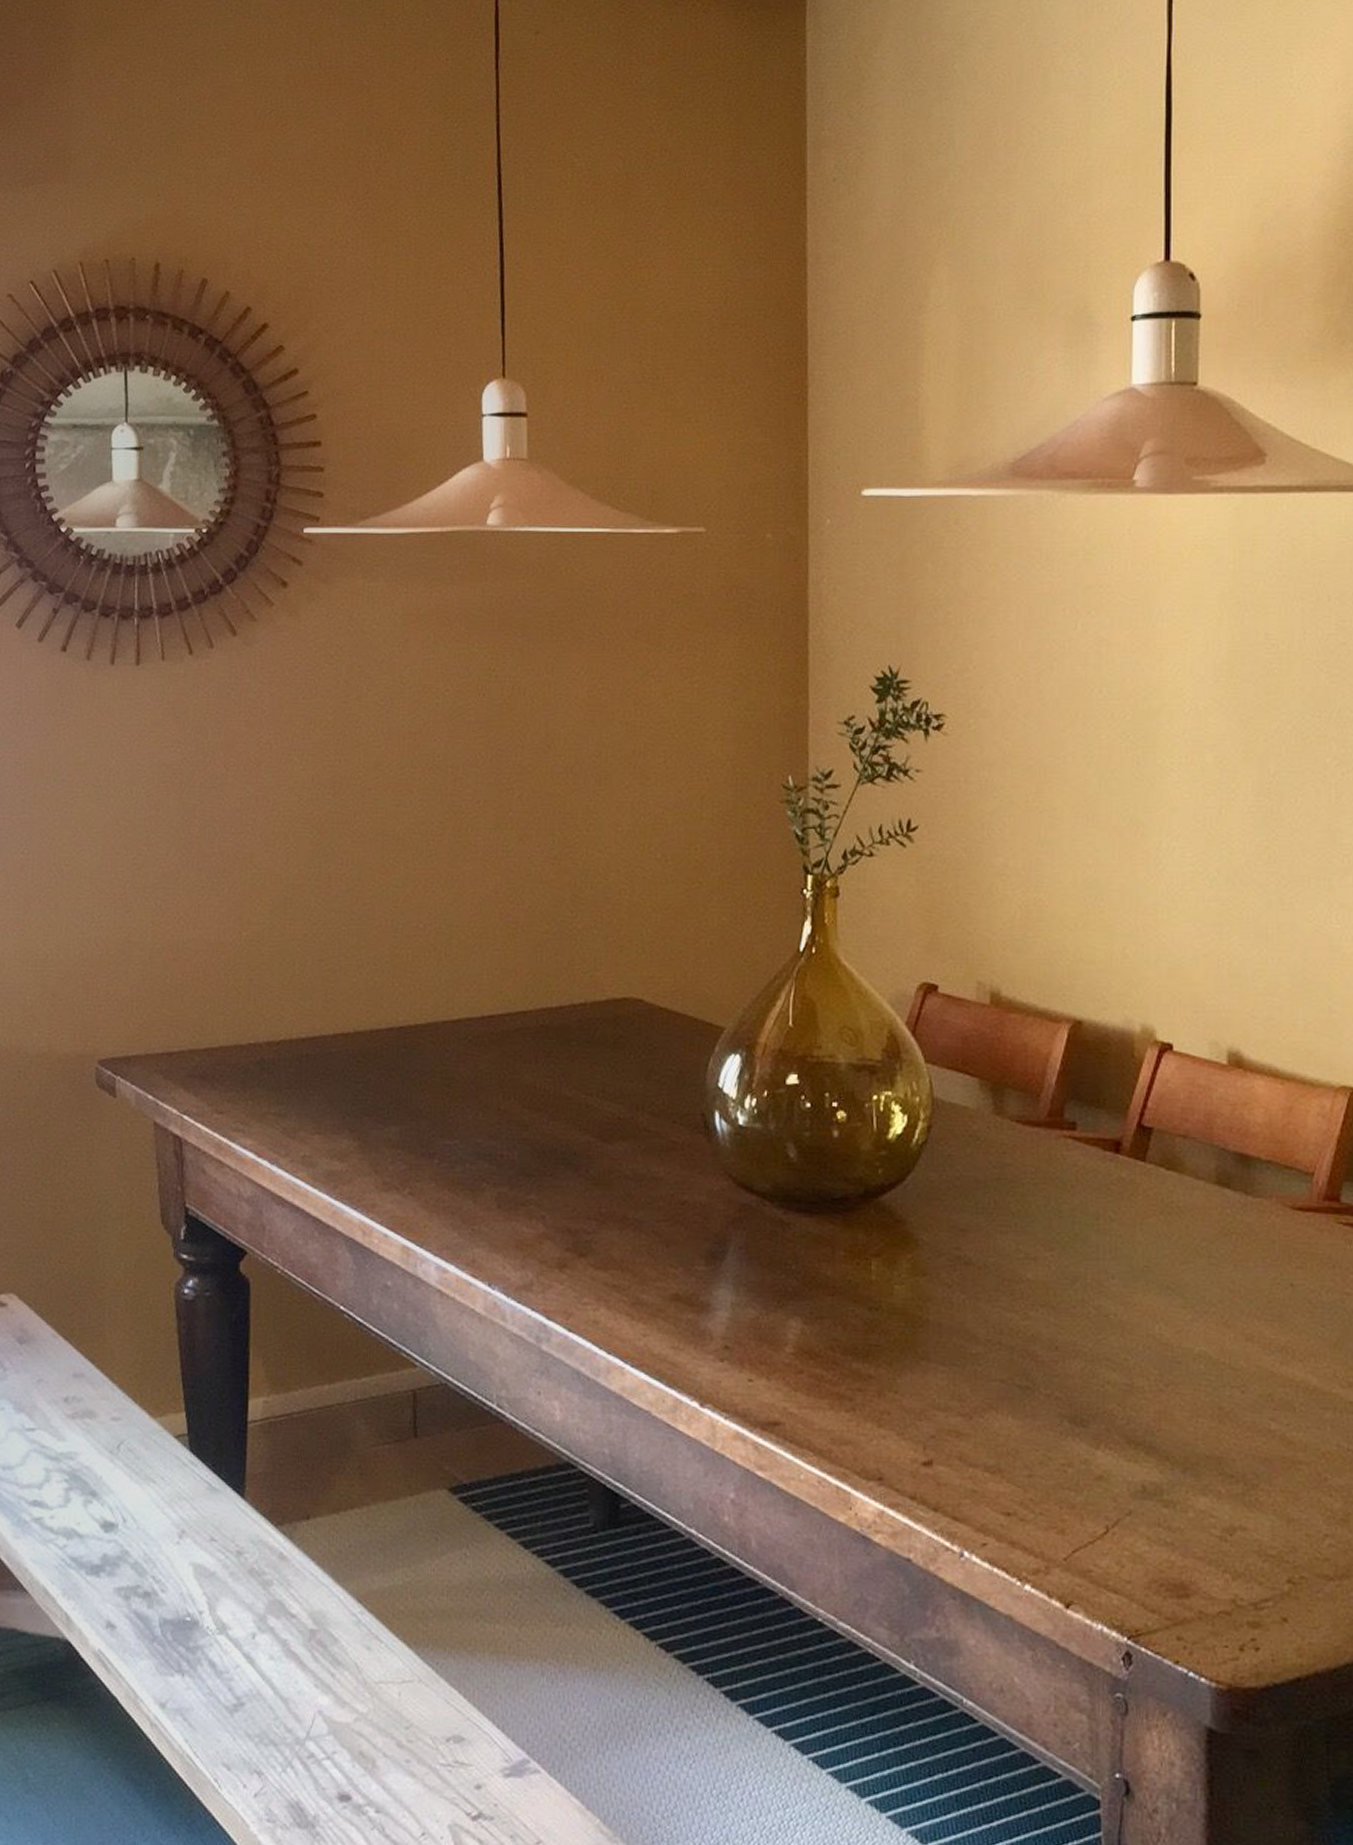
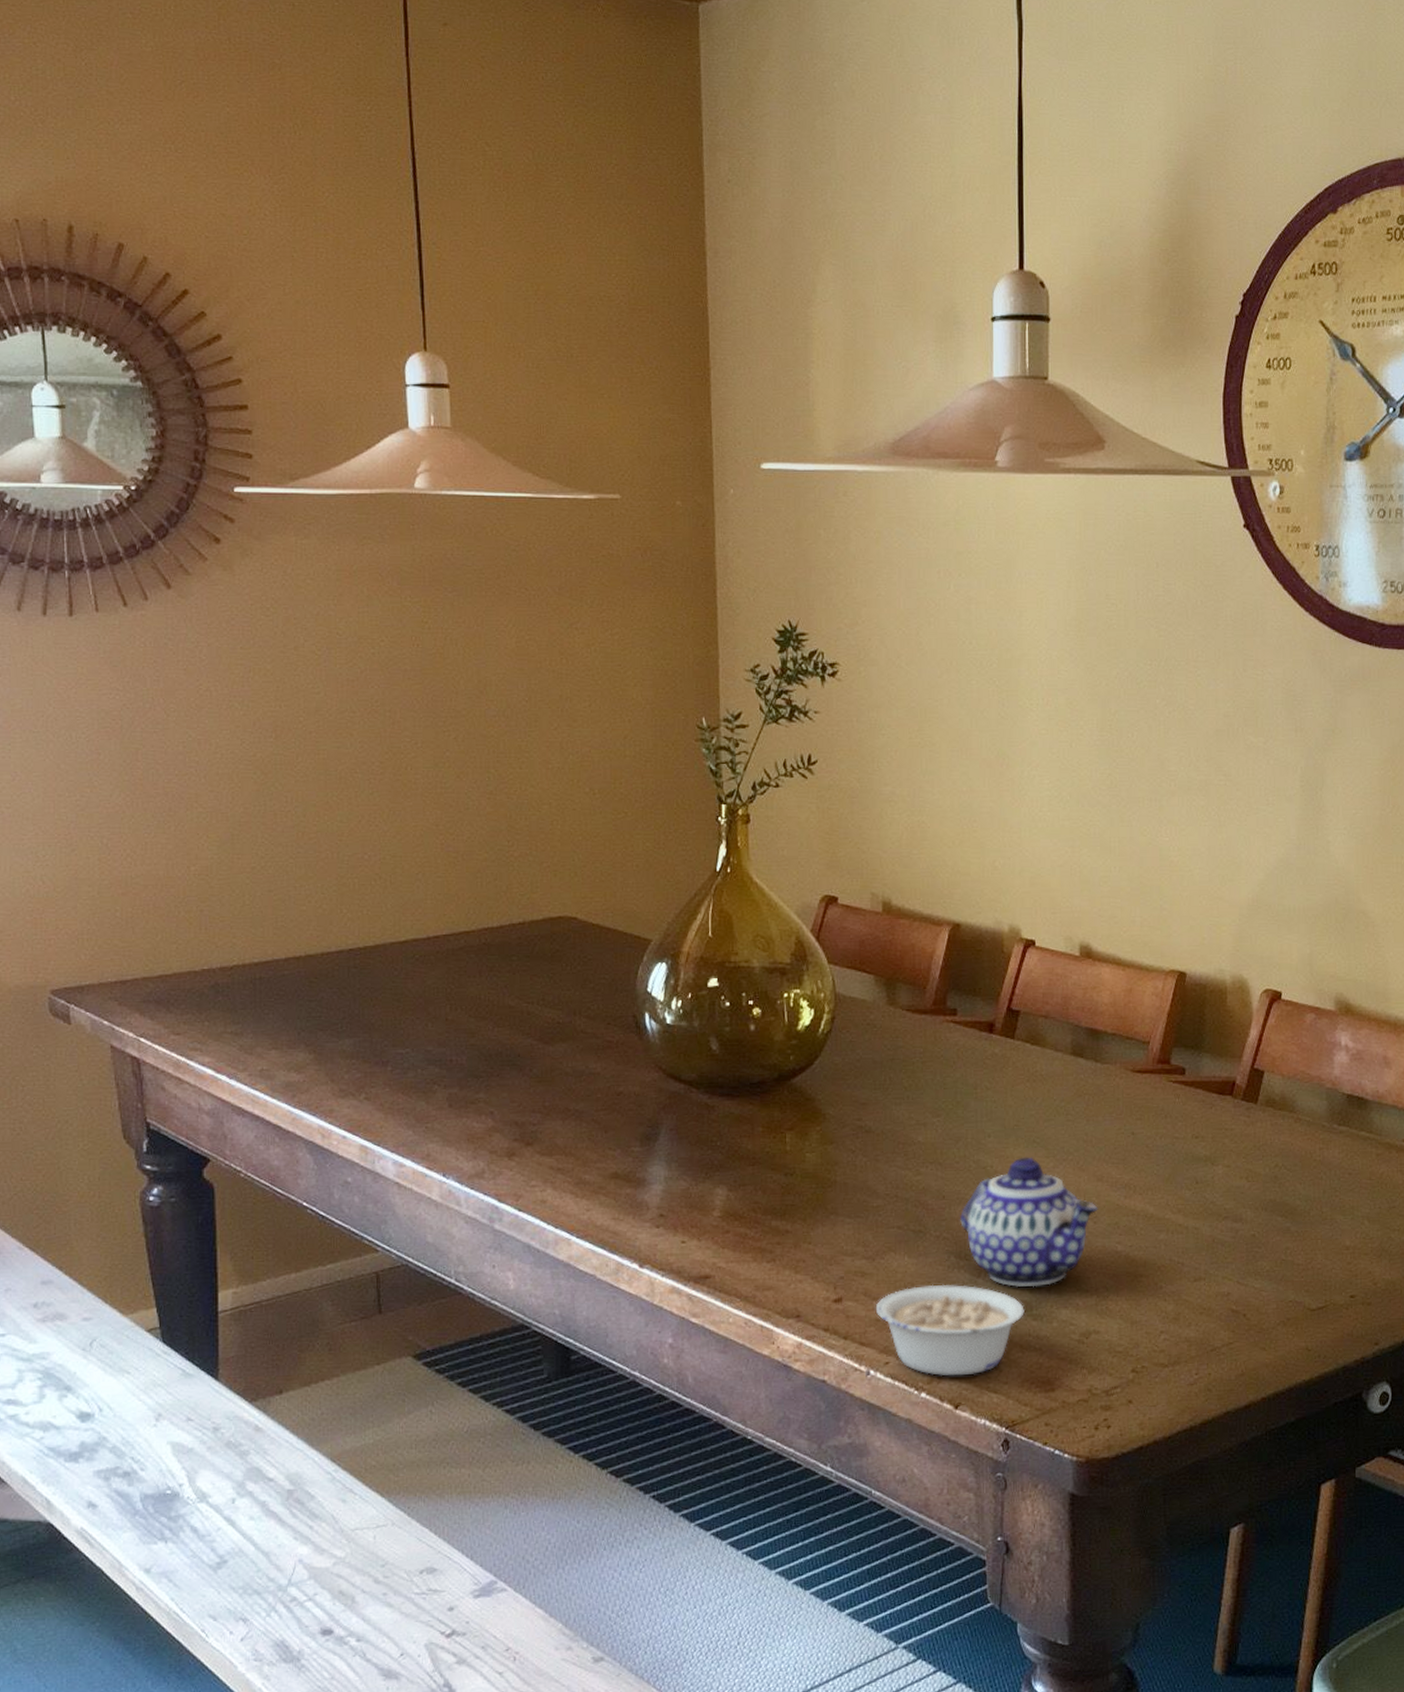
legume: none [972,1453,1153,1568] -> present [875,1284,1024,1376]
teapot: none [1075,1305,1248,1467] -> present [959,1157,1099,1287]

